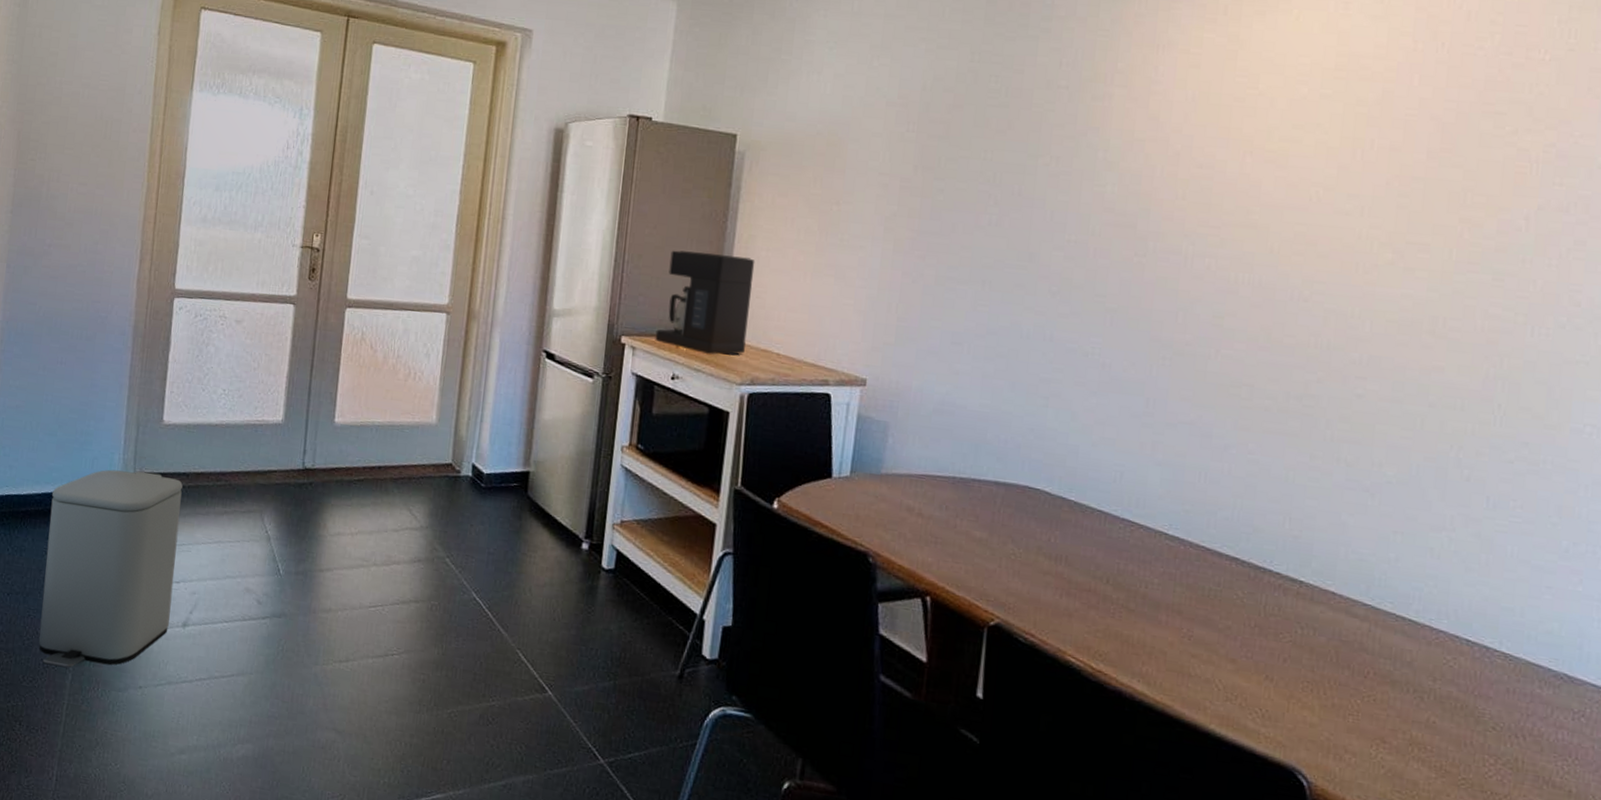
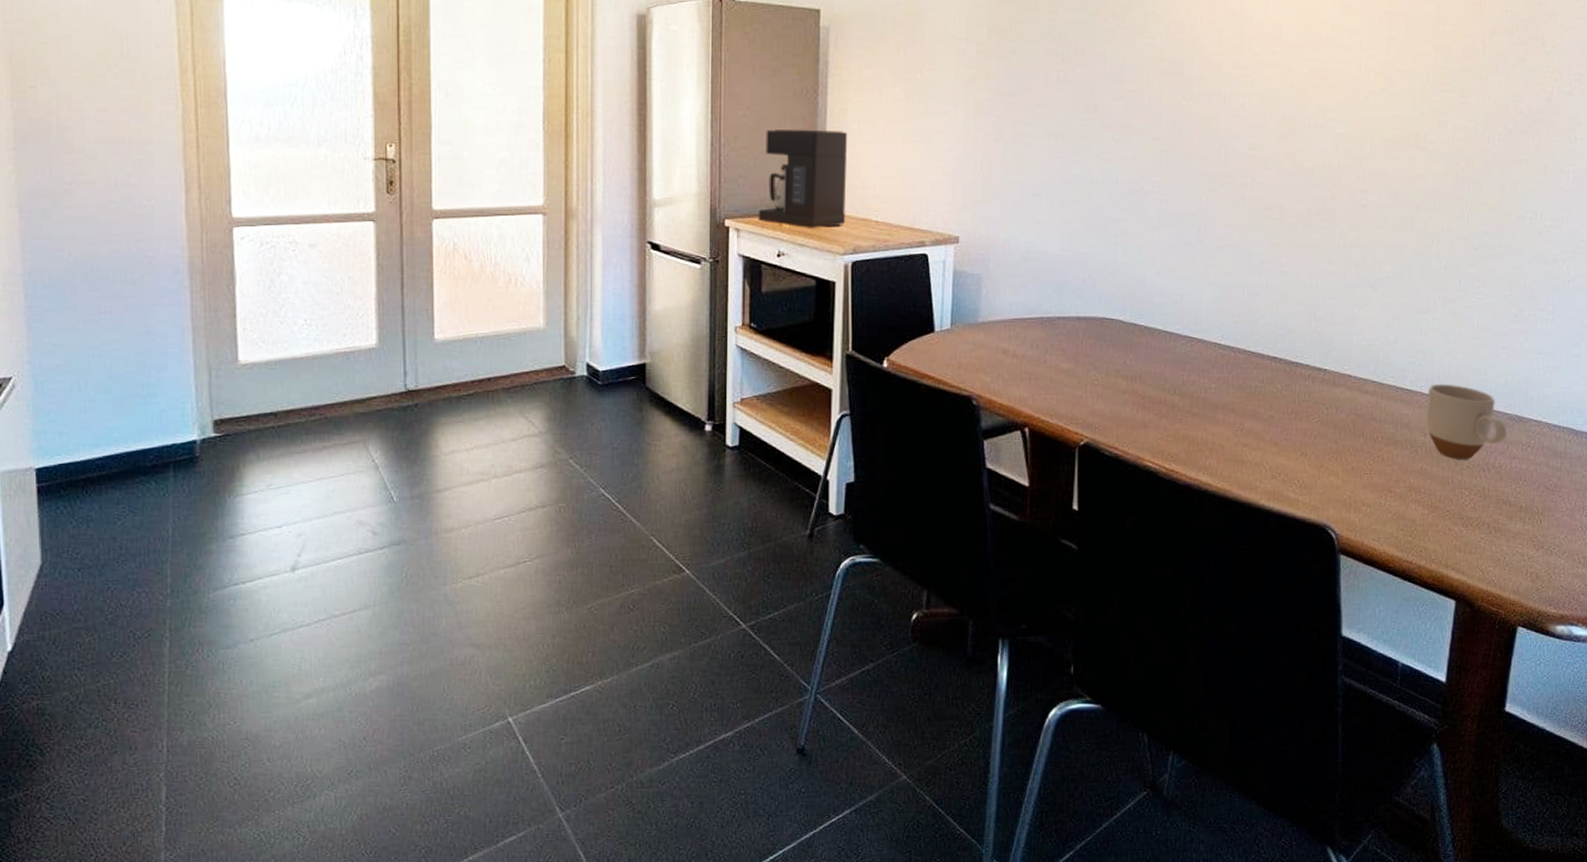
pedal bin: present [38,469,183,669] -> none [115,417,277,636]
mug: none [1435,619,1551,720] -> present [1425,384,1507,460]

